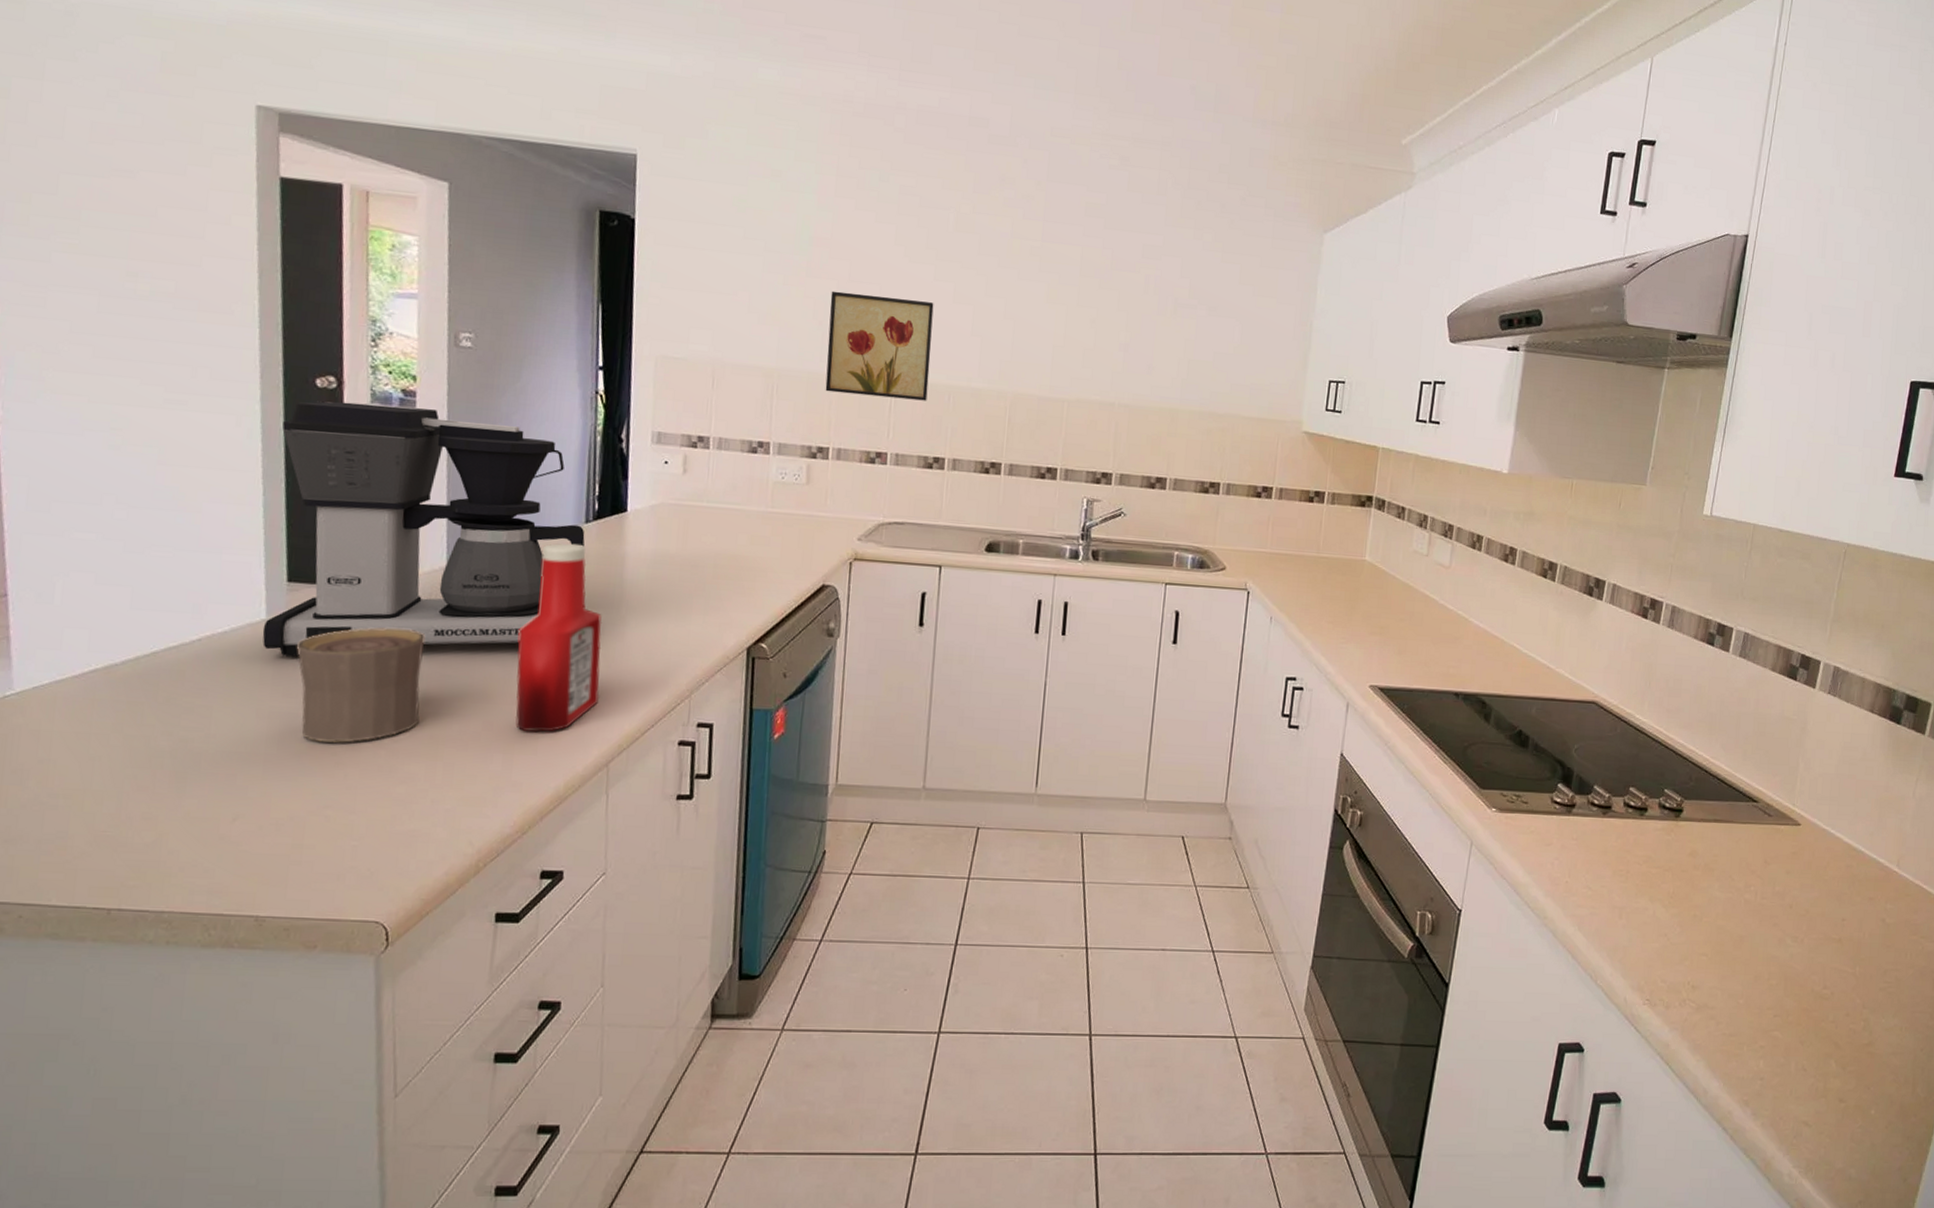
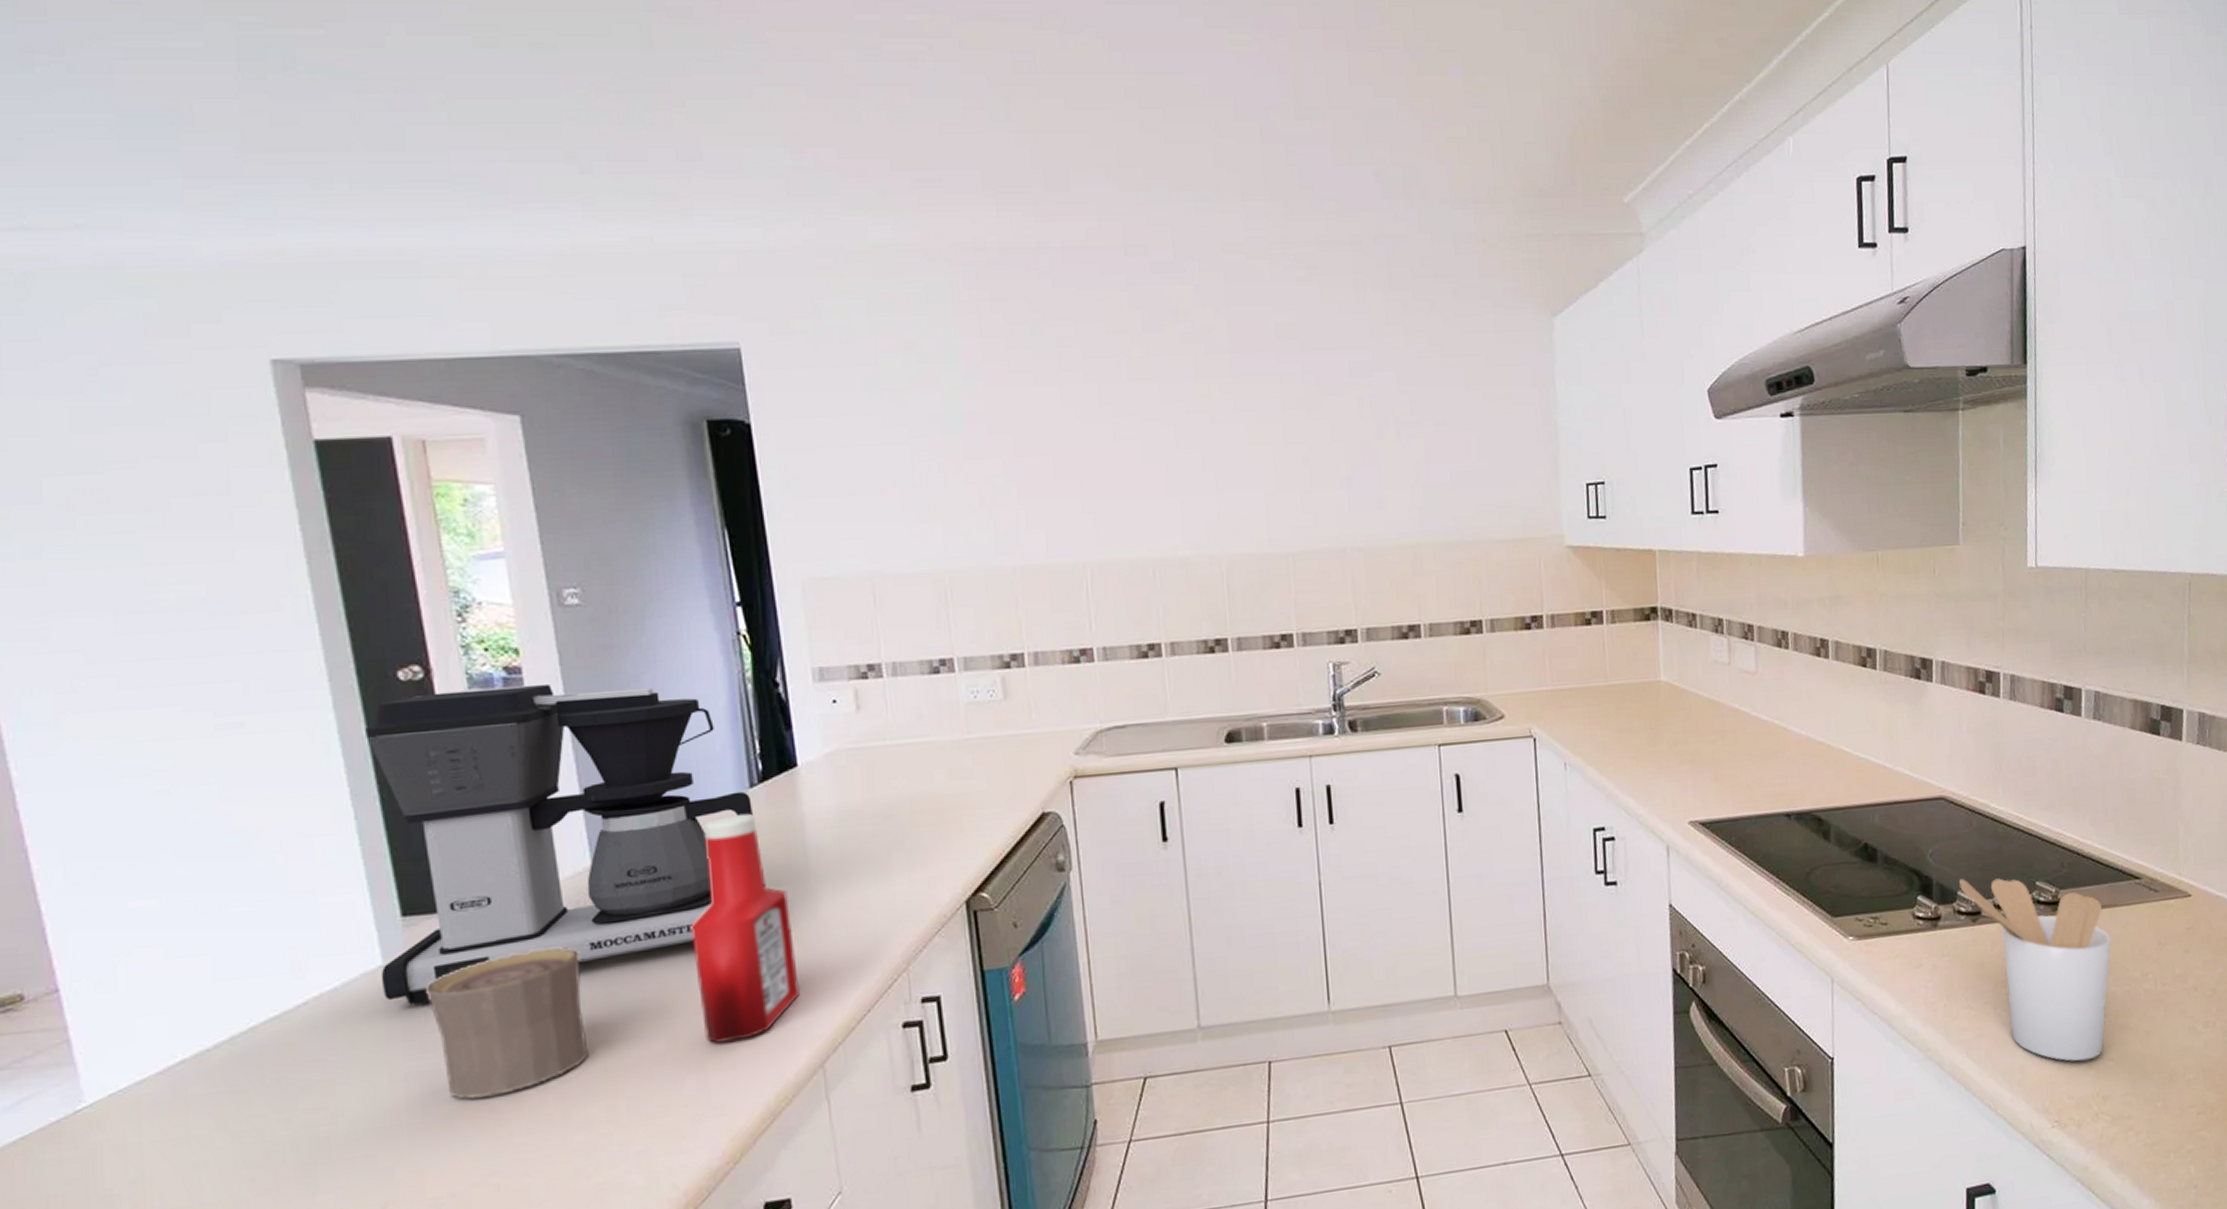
wall art: present [825,291,934,401] -> none [996,466,1129,589]
utensil holder: none [1596,775,1723,952] -> present [1958,878,2111,1062]

